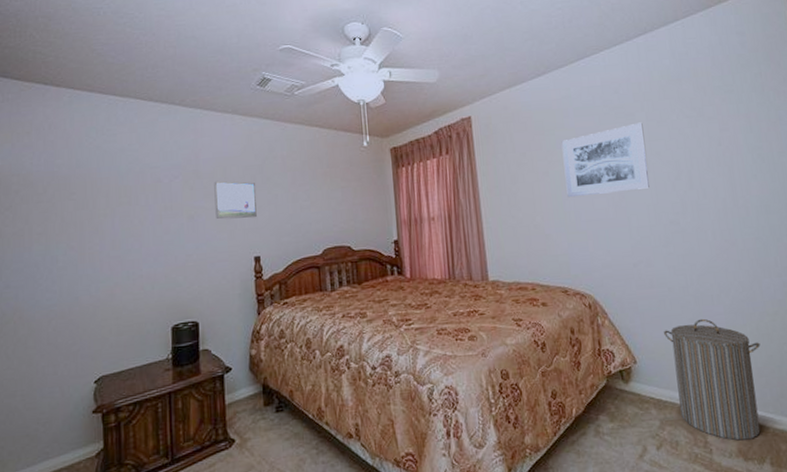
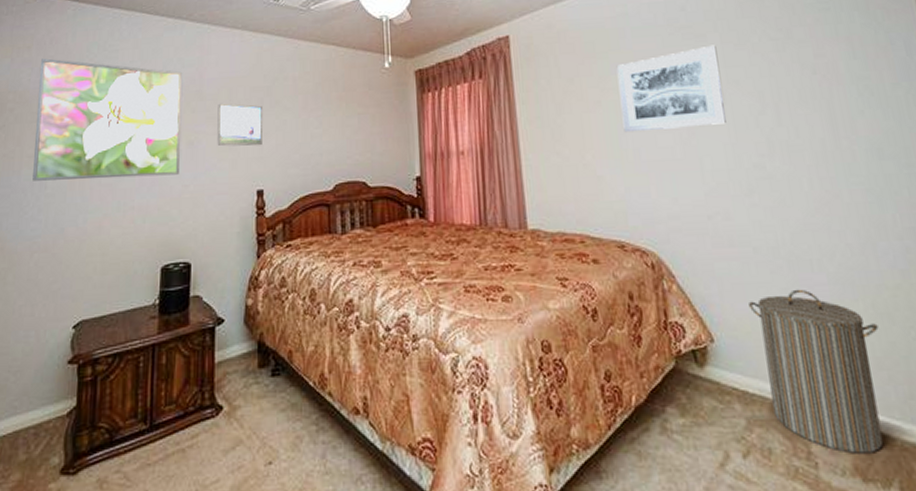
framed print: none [42,143,182,256] -> present [33,58,182,181]

